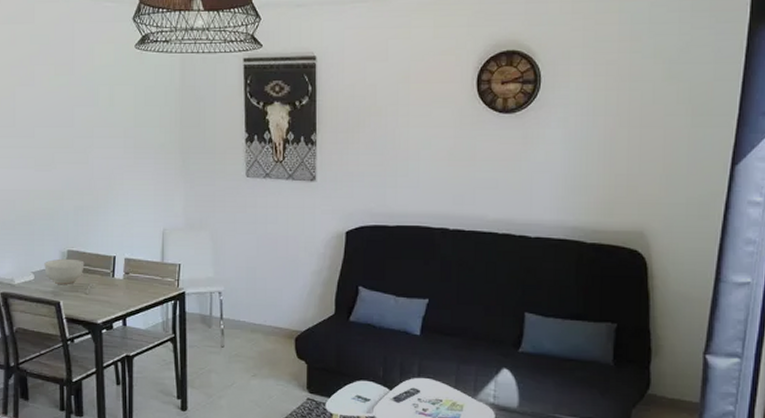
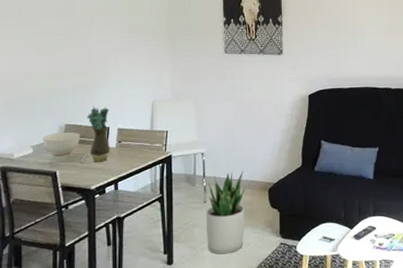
vase: none [91,231,117,294] -> present [87,105,110,162]
planter: none [224,314,268,405] -> present [207,169,245,255]

